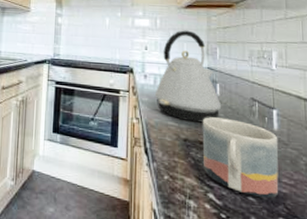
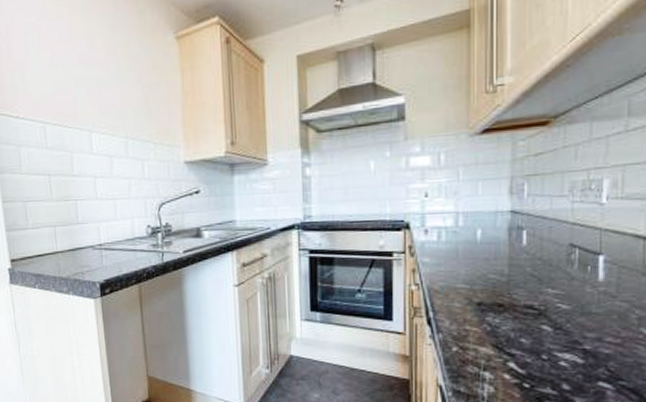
kettle: present [154,30,222,123] -> none [438,164,529,282]
mug: present [202,117,279,199] -> none [502,272,604,362]

